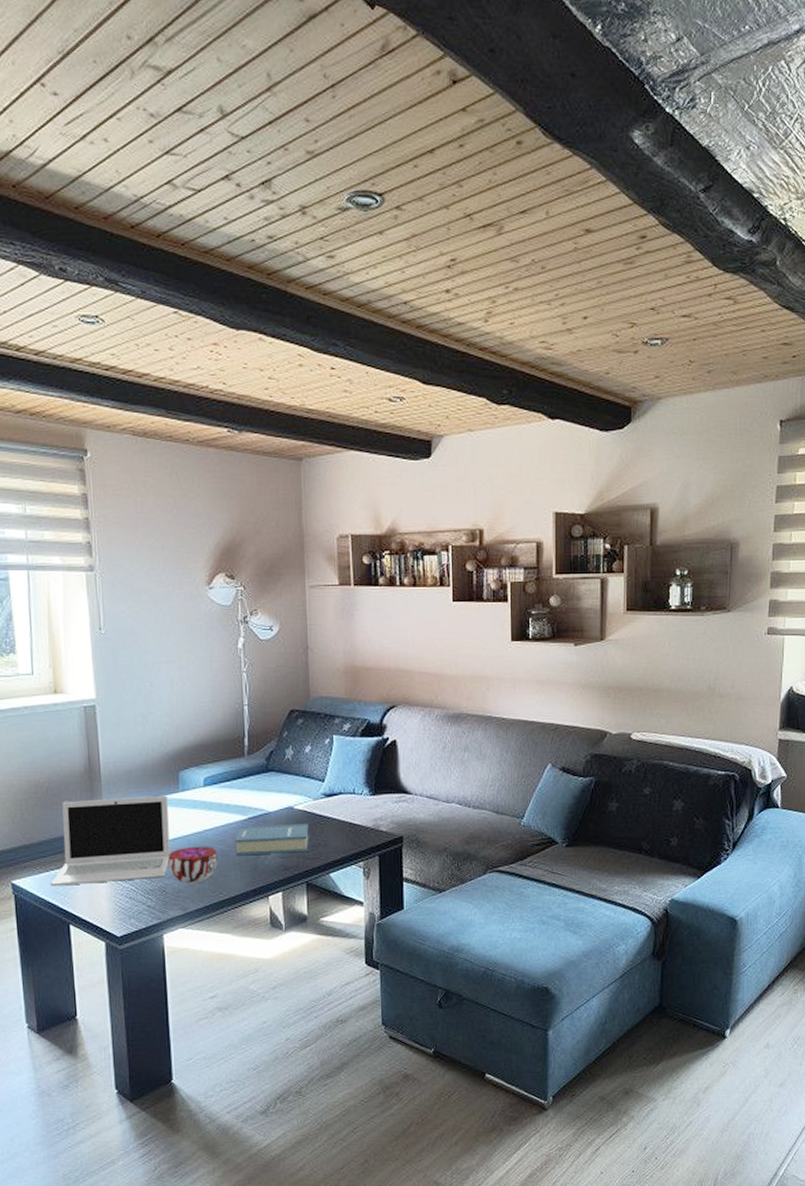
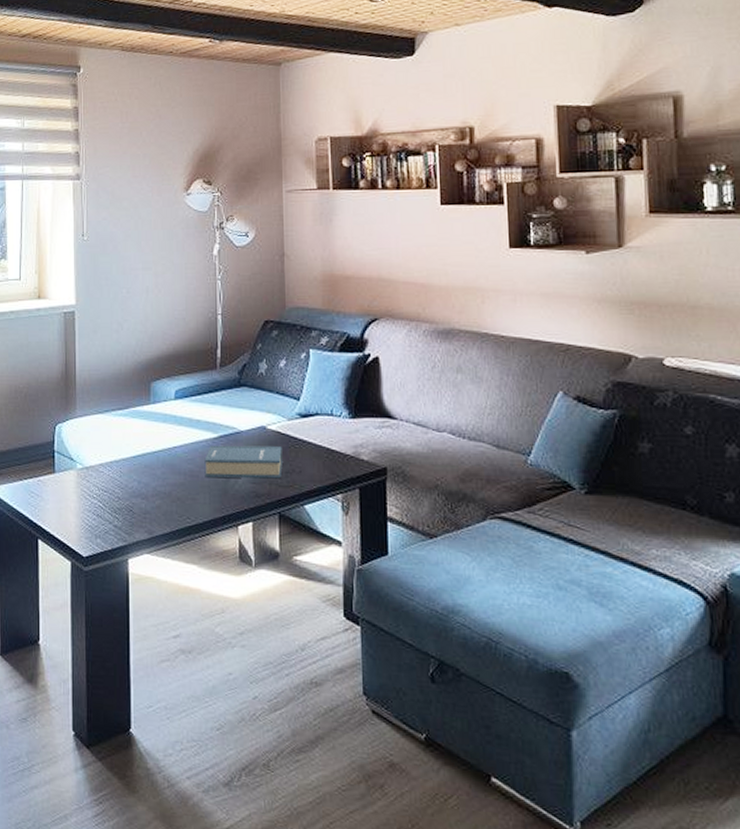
laptop: present [50,795,170,886] -> none [22,407,139,497]
decorative bowl: present [168,847,218,884] -> none [136,464,187,505]

